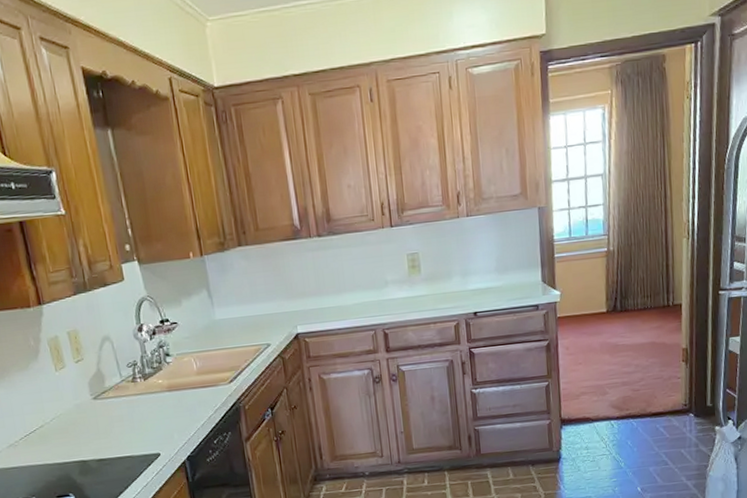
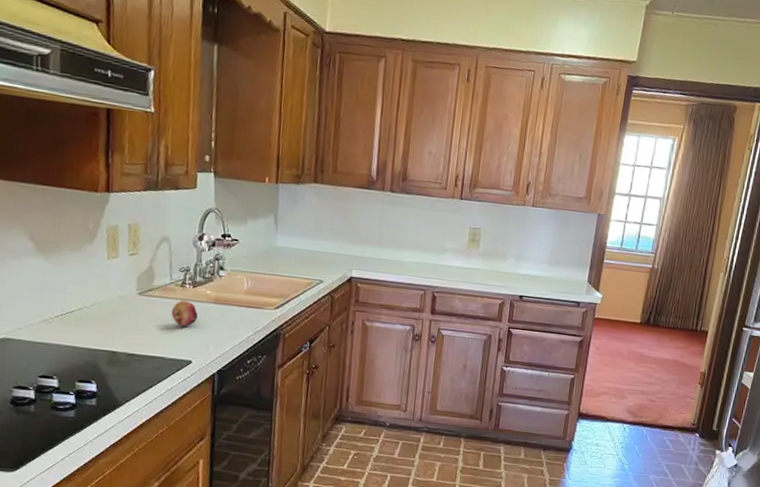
fruit: none [128,395,156,421] -> present [171,301,198,327]

